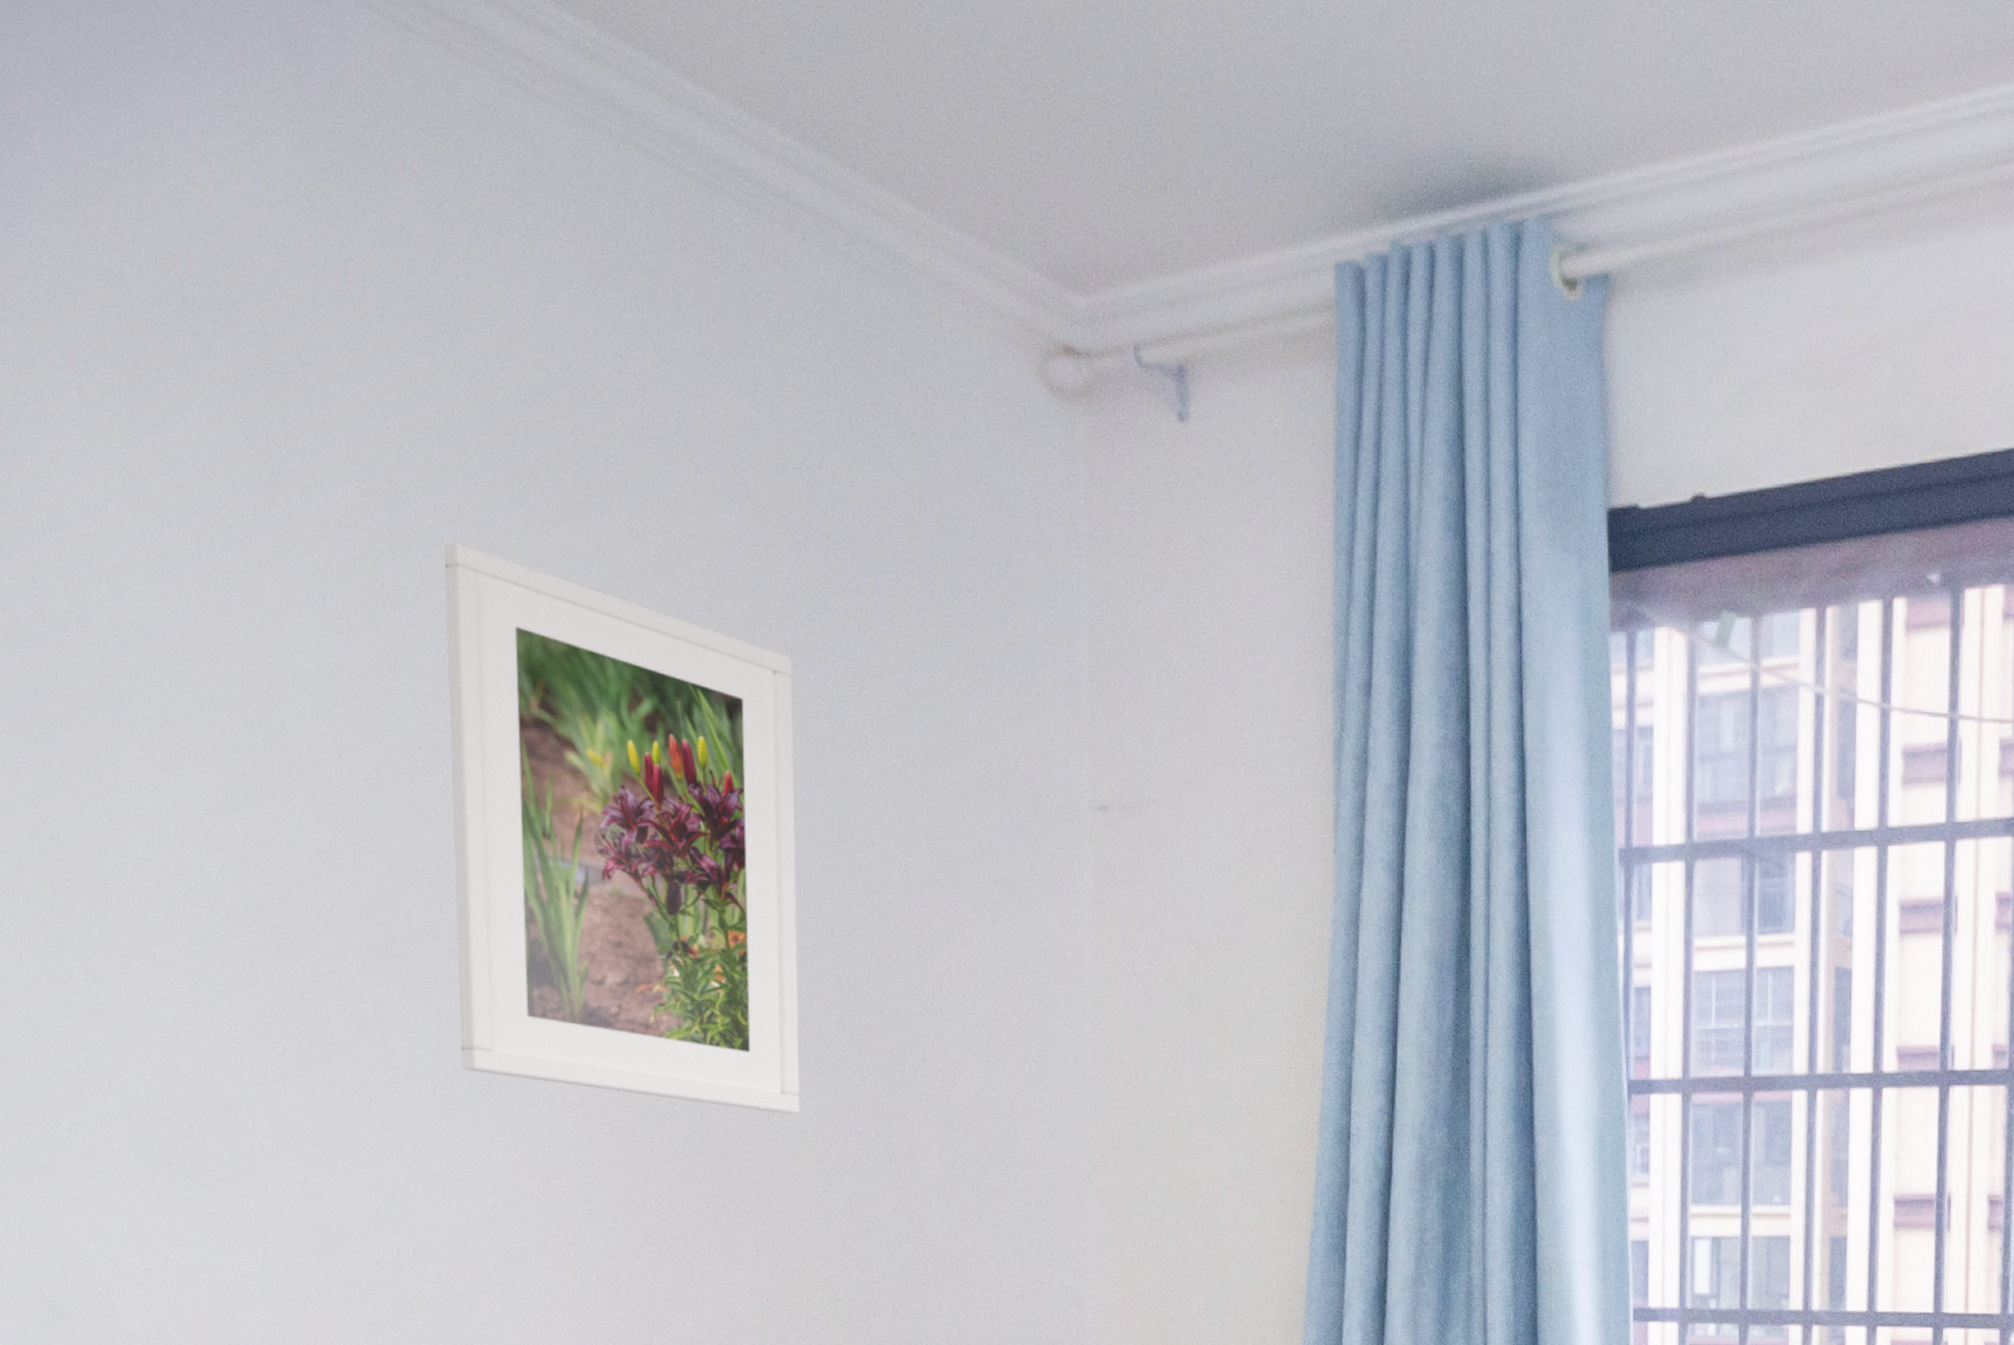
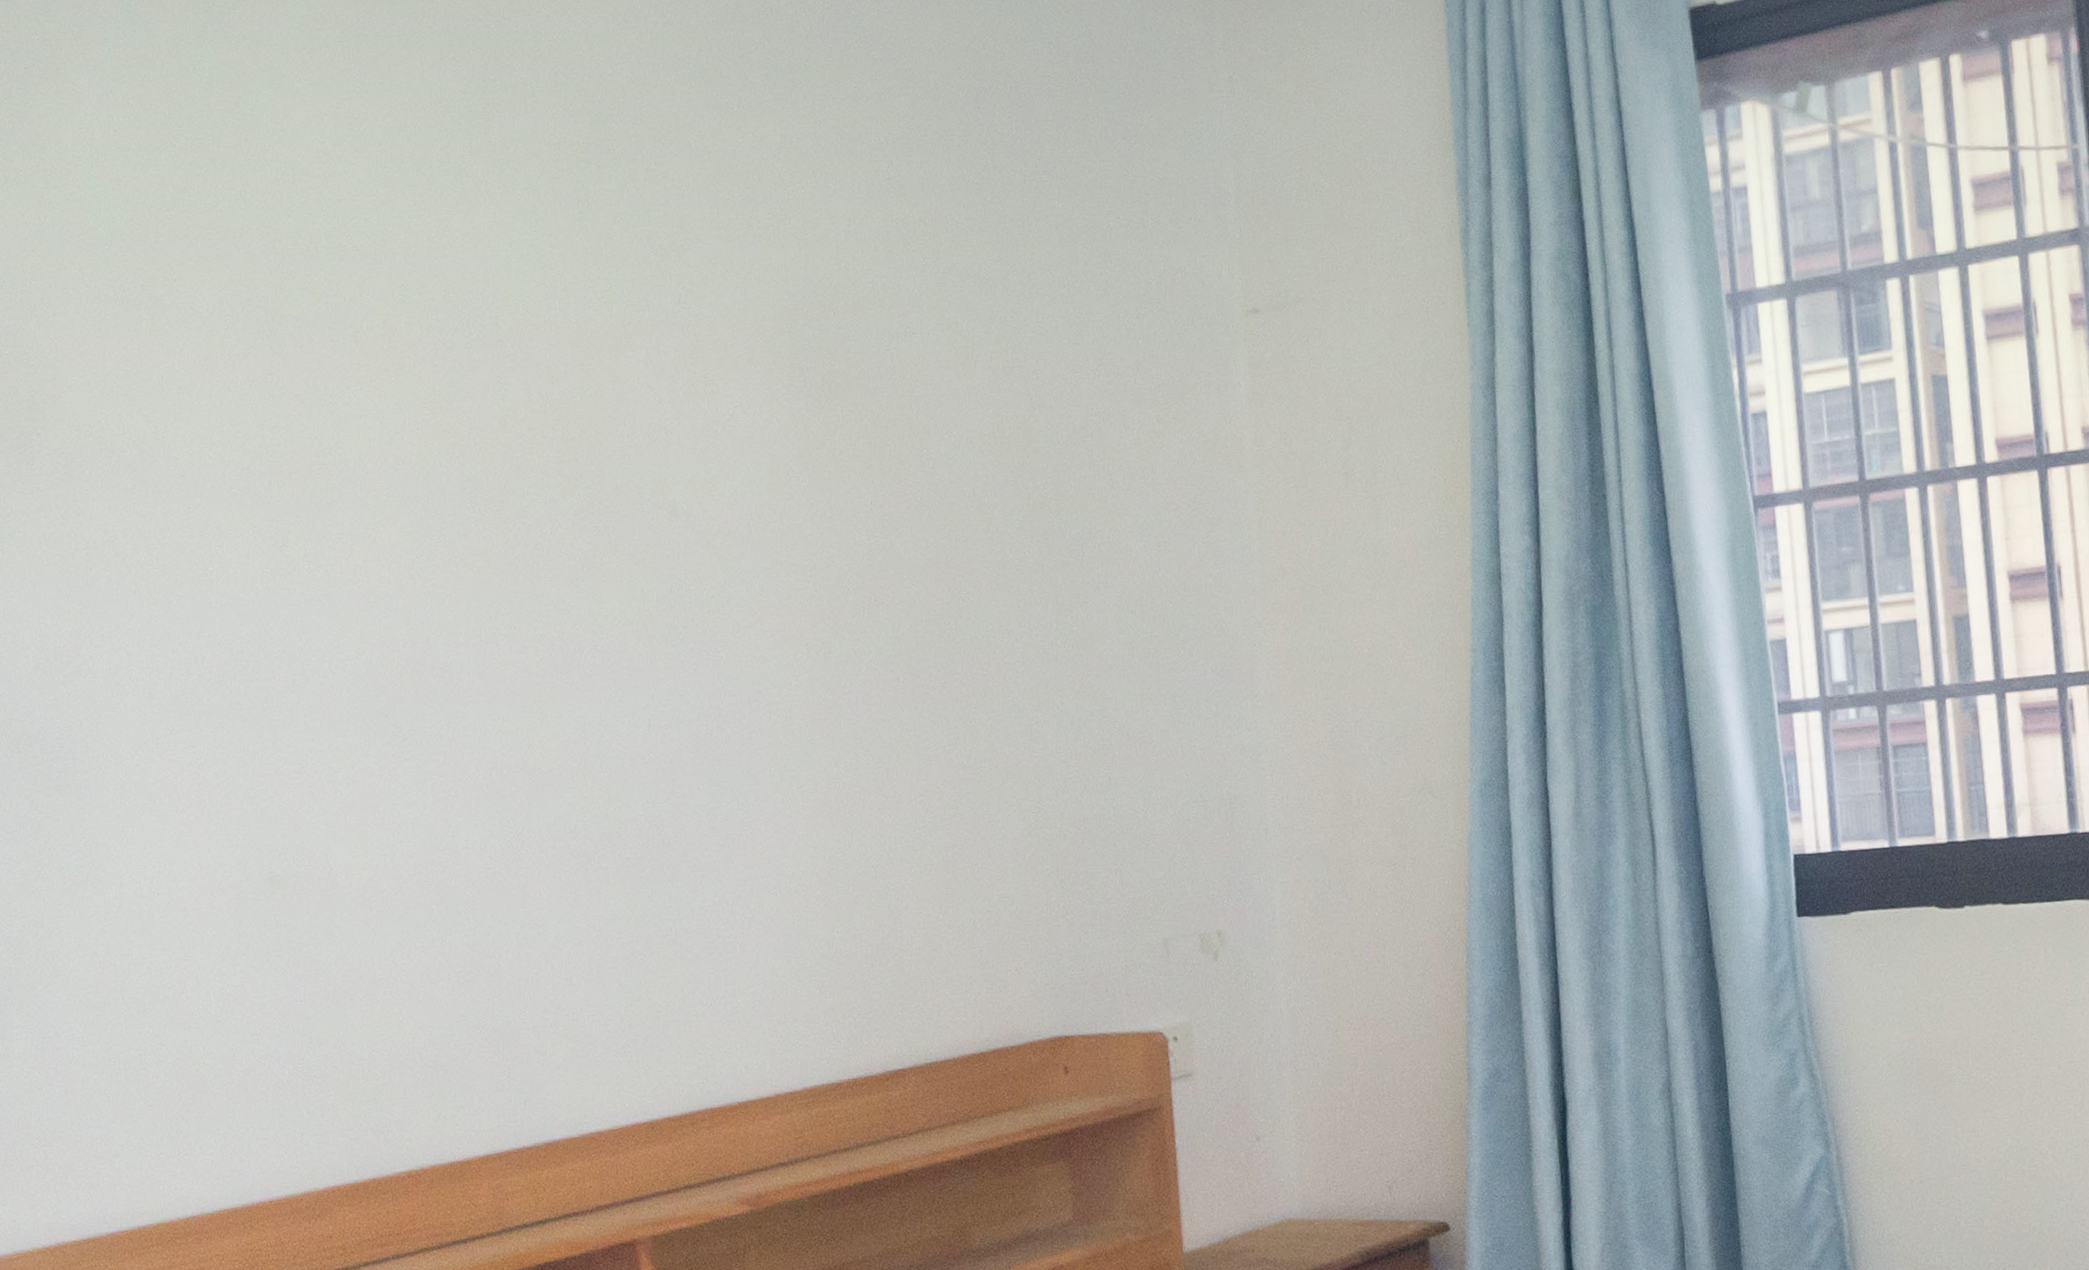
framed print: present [444,543,800,1115] -> none [645,146,986,617]

